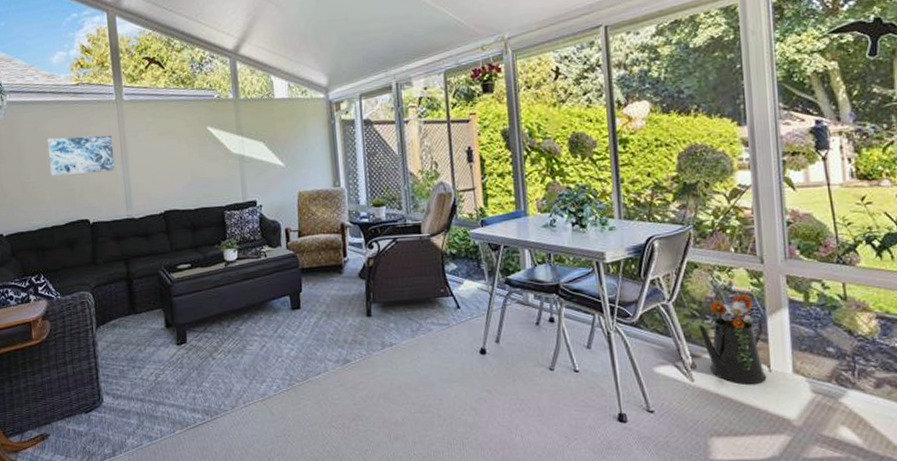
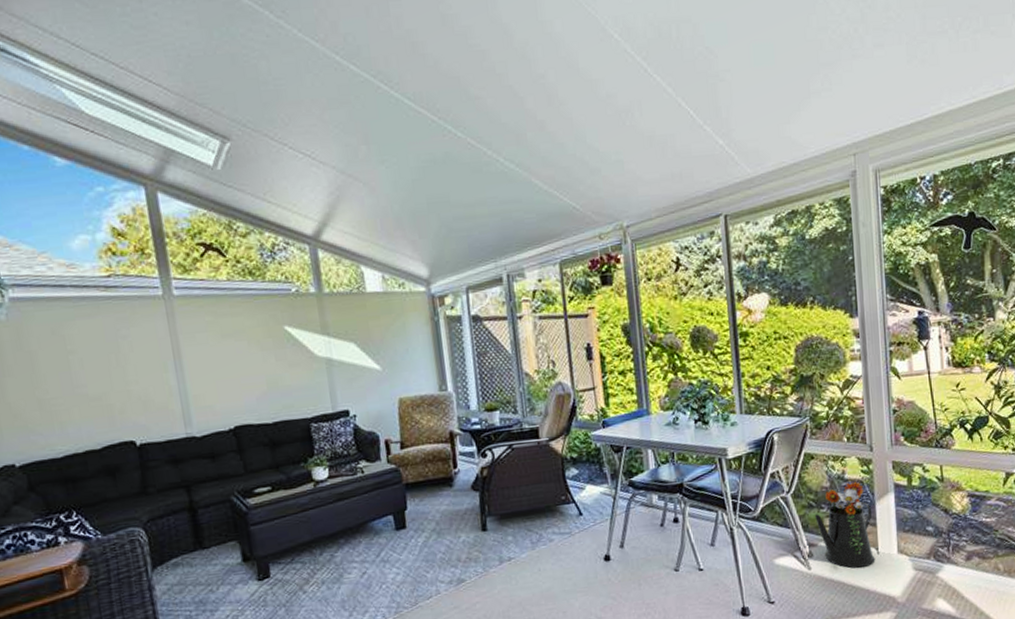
wall art: present [47,135,115,176] -> none [70,338,167,390]

